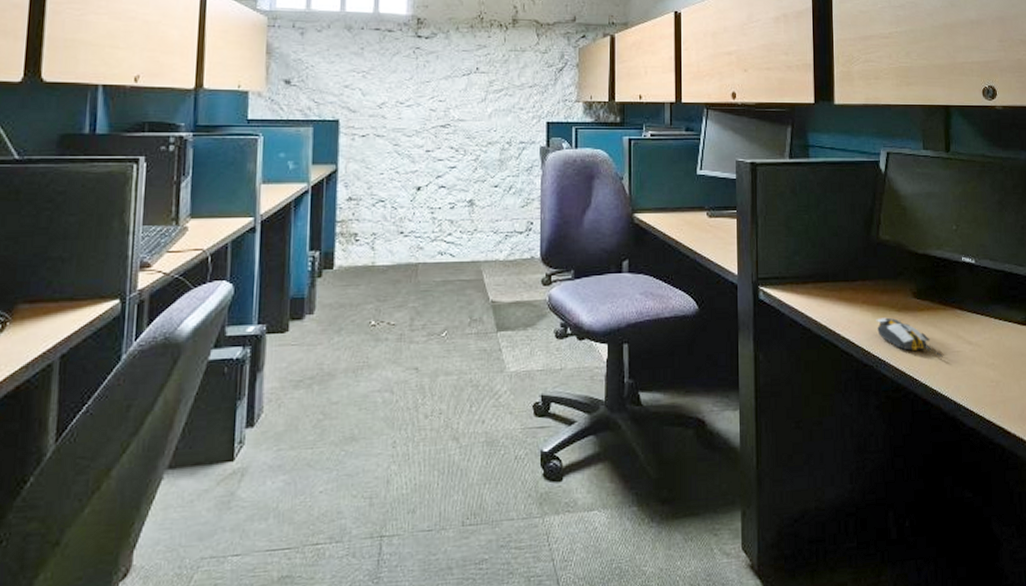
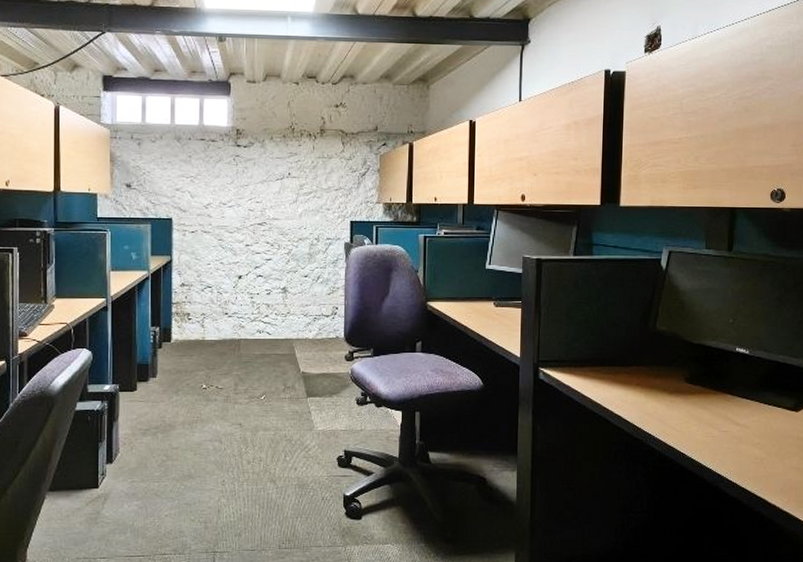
computer mouse: present [876,317,943,357] -> none [648,399,710,436]

